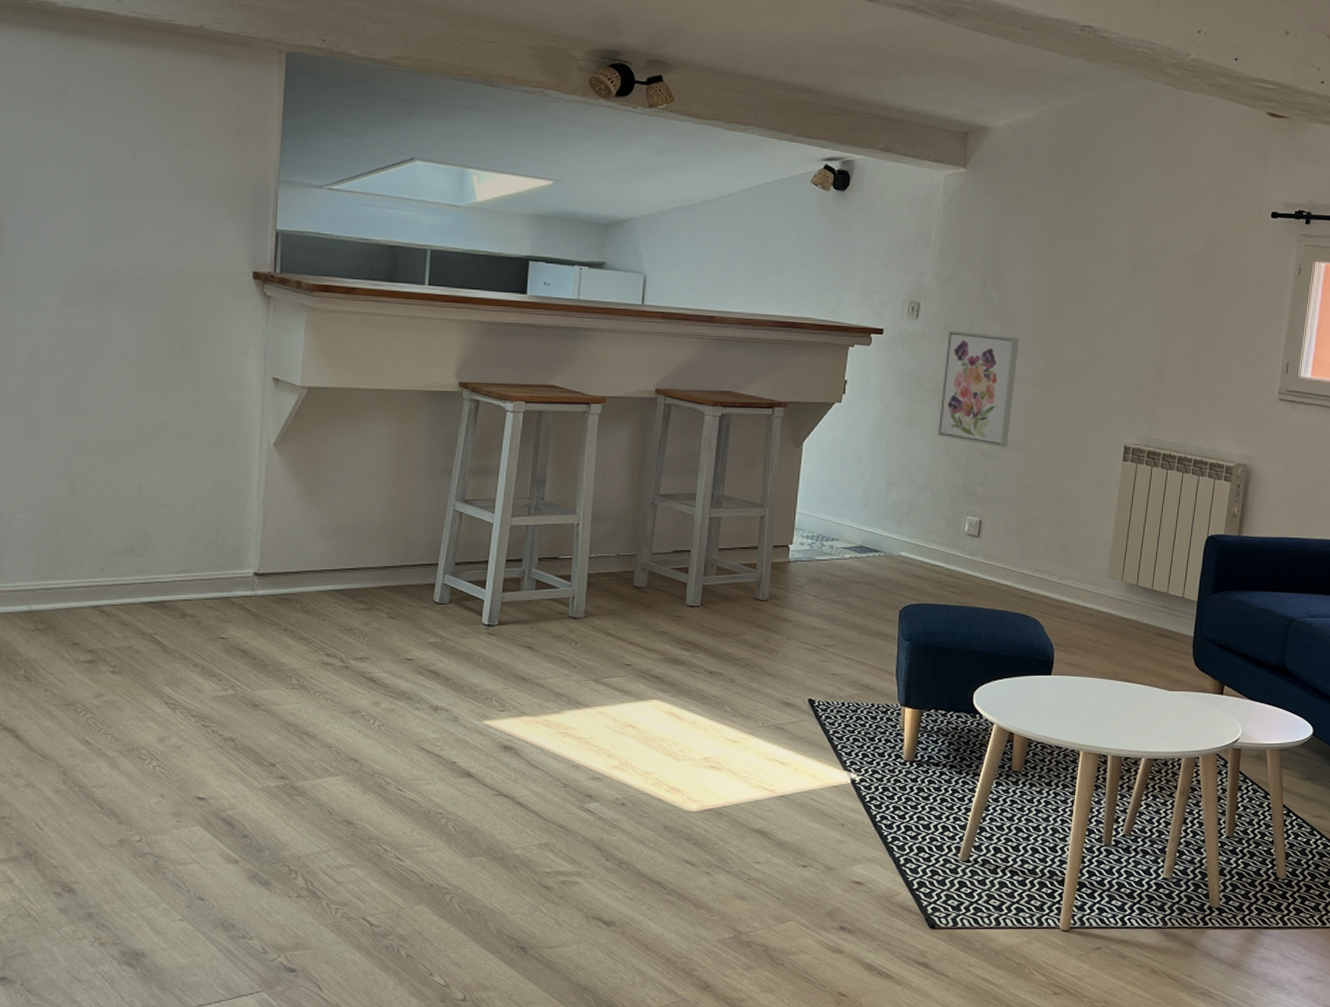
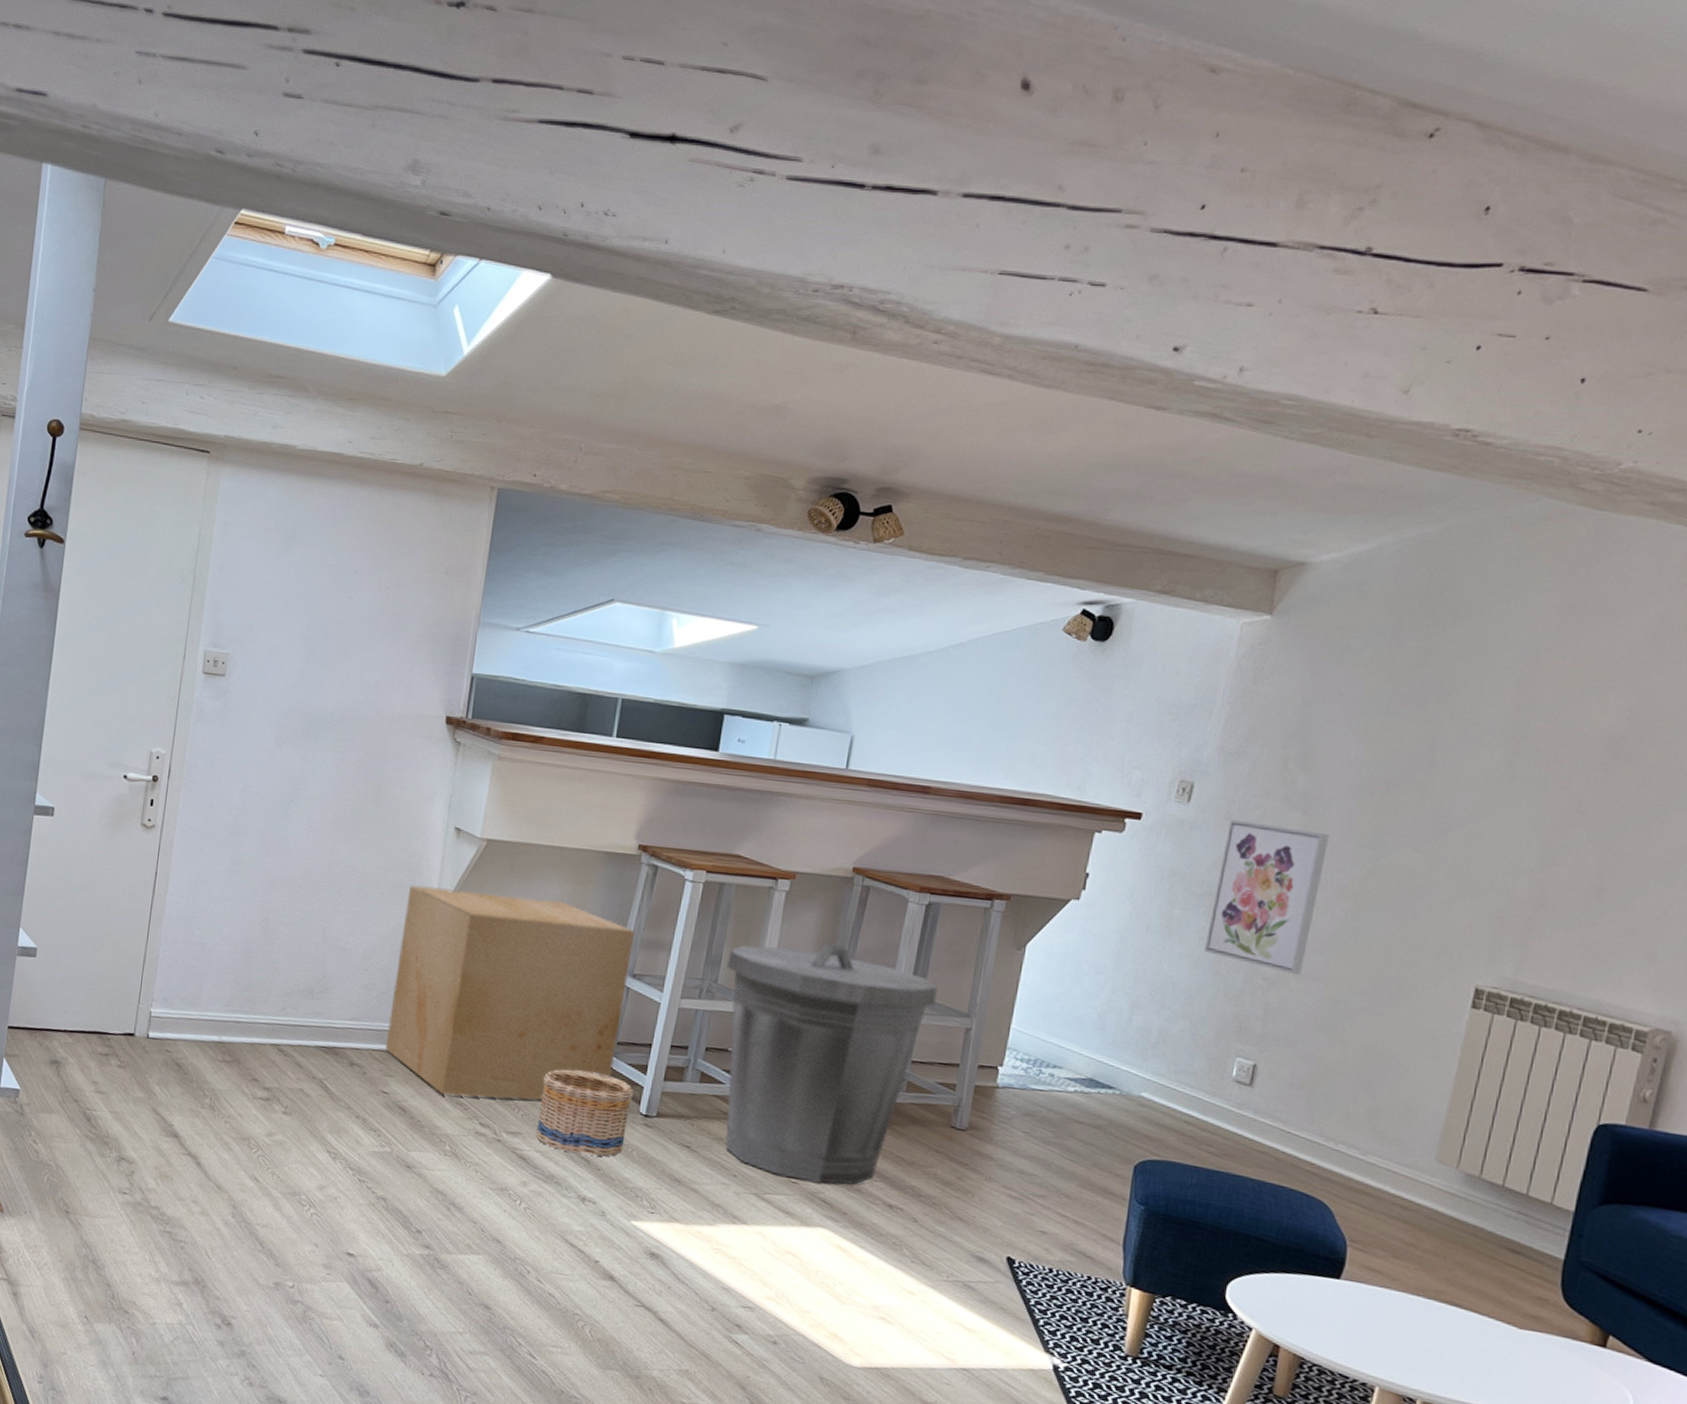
cardboard box: none [218,436,464,632] -> present [384,884,636,1101]
basket: none [384,593,475,669] -> present [536,1069,634,1157]
trash can: none [550,456,735,662] -> present [725,943,938,1185]

